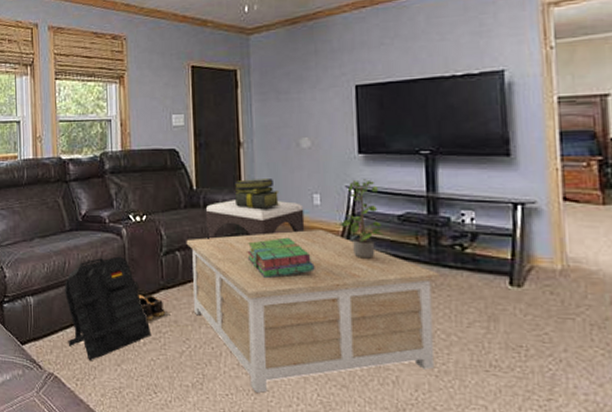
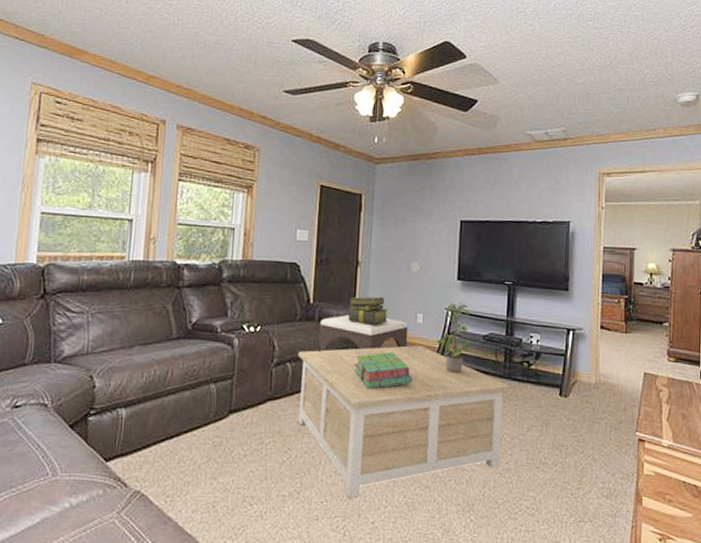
backpack: present [65,256,152,361] -> none [161,366,254,476]
shoes: present [138,294,170,323] -> none [243,405,275,434]

